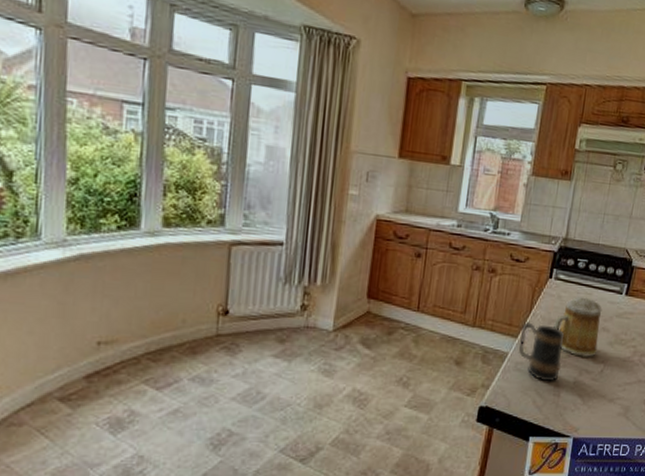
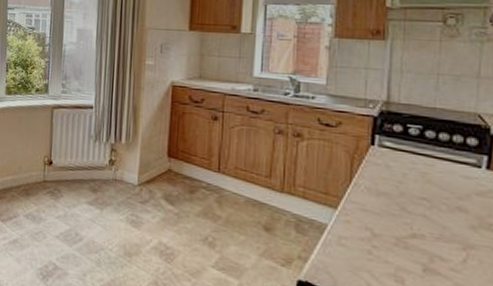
mug: present [518,322,565,382] -> none [340,192,403,266]
mug: present [554,297,602,357] -> none [384,167,454,242]

